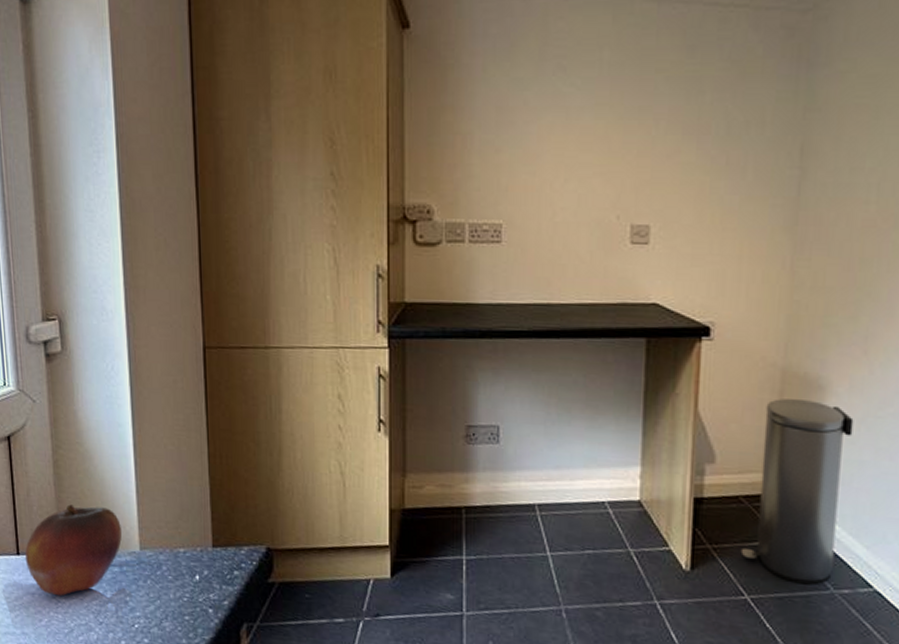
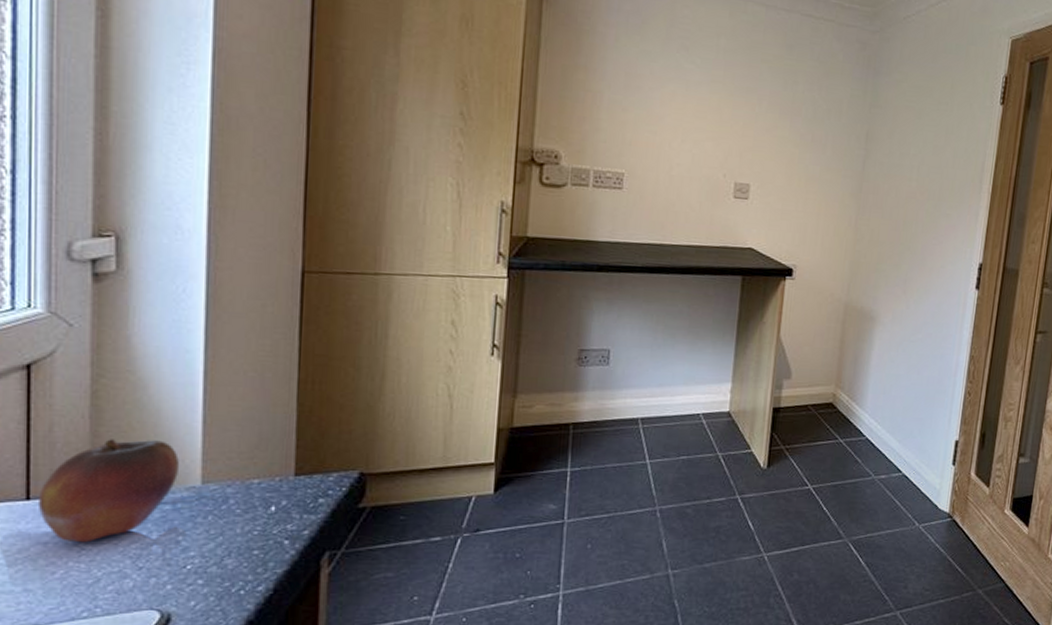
pedal bin: present [740,399,854,585] -> none [807,327,894,474]

